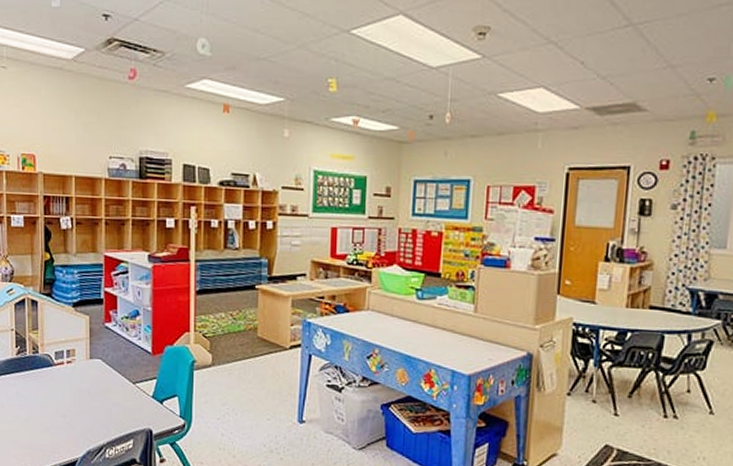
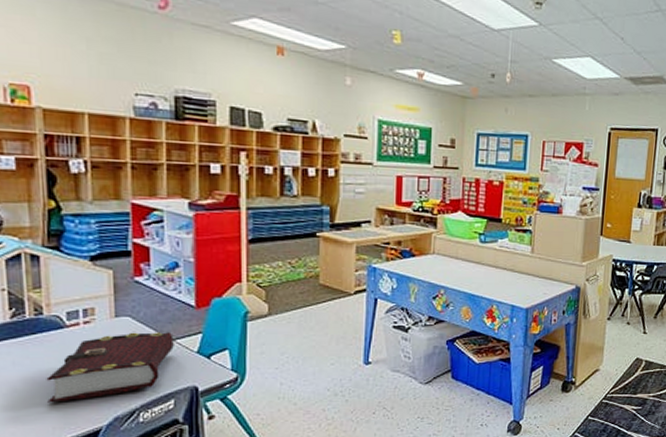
book: none [39,373,134,432] -> present [46,332,174,403]

